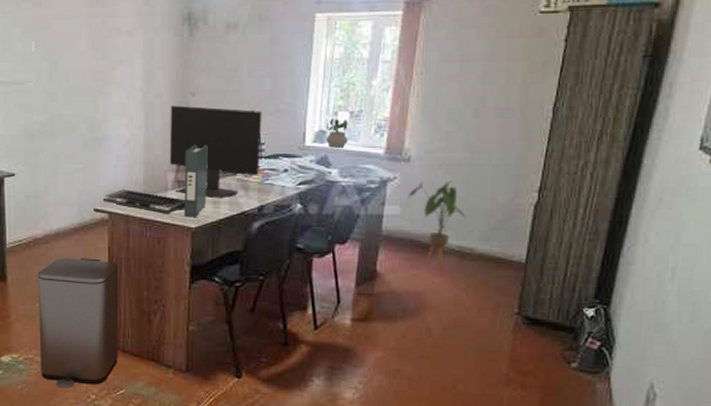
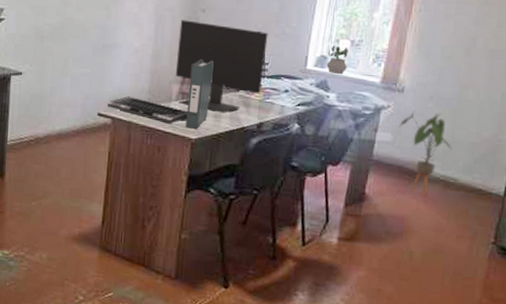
pedal bin: present [38,258,119,389] -> none [30,158,118,288]

